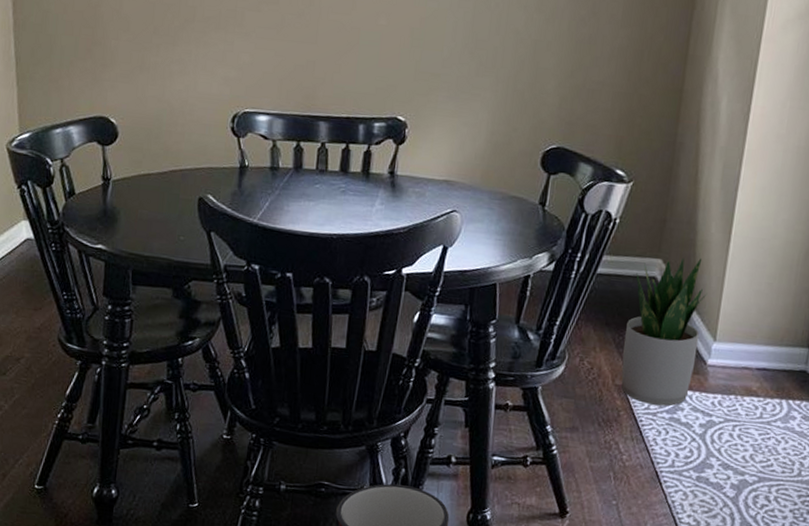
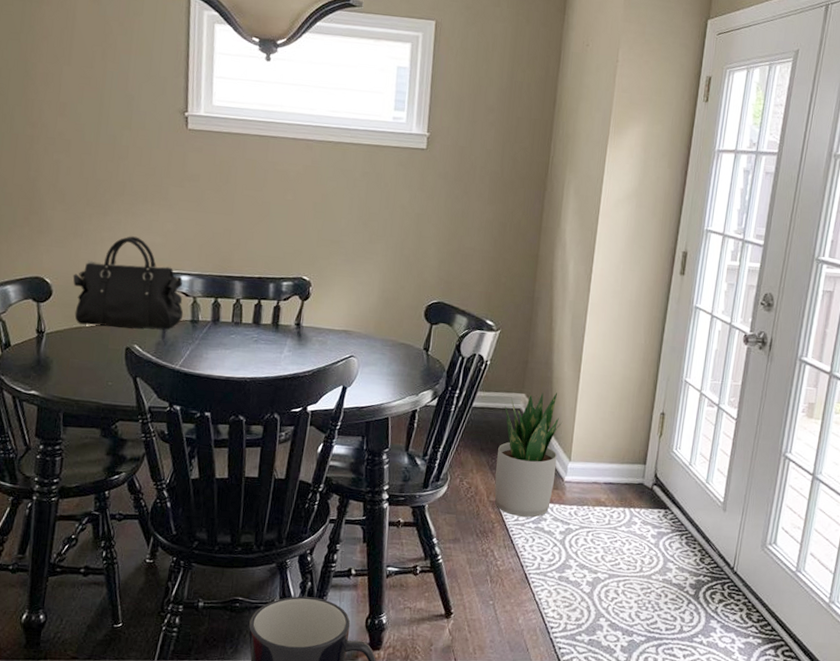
shoulder bag: none [140,69,262,178] -> present [73,236,184,330]

